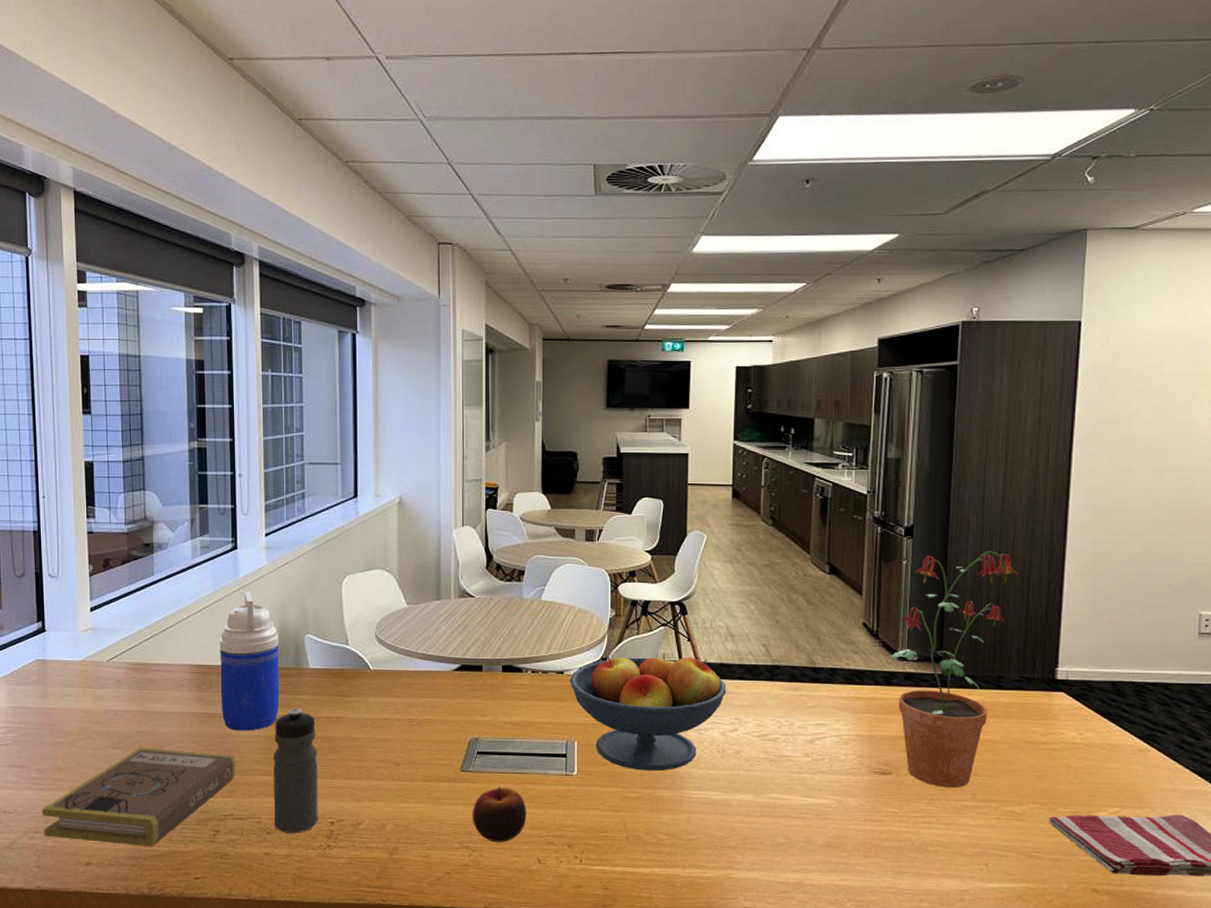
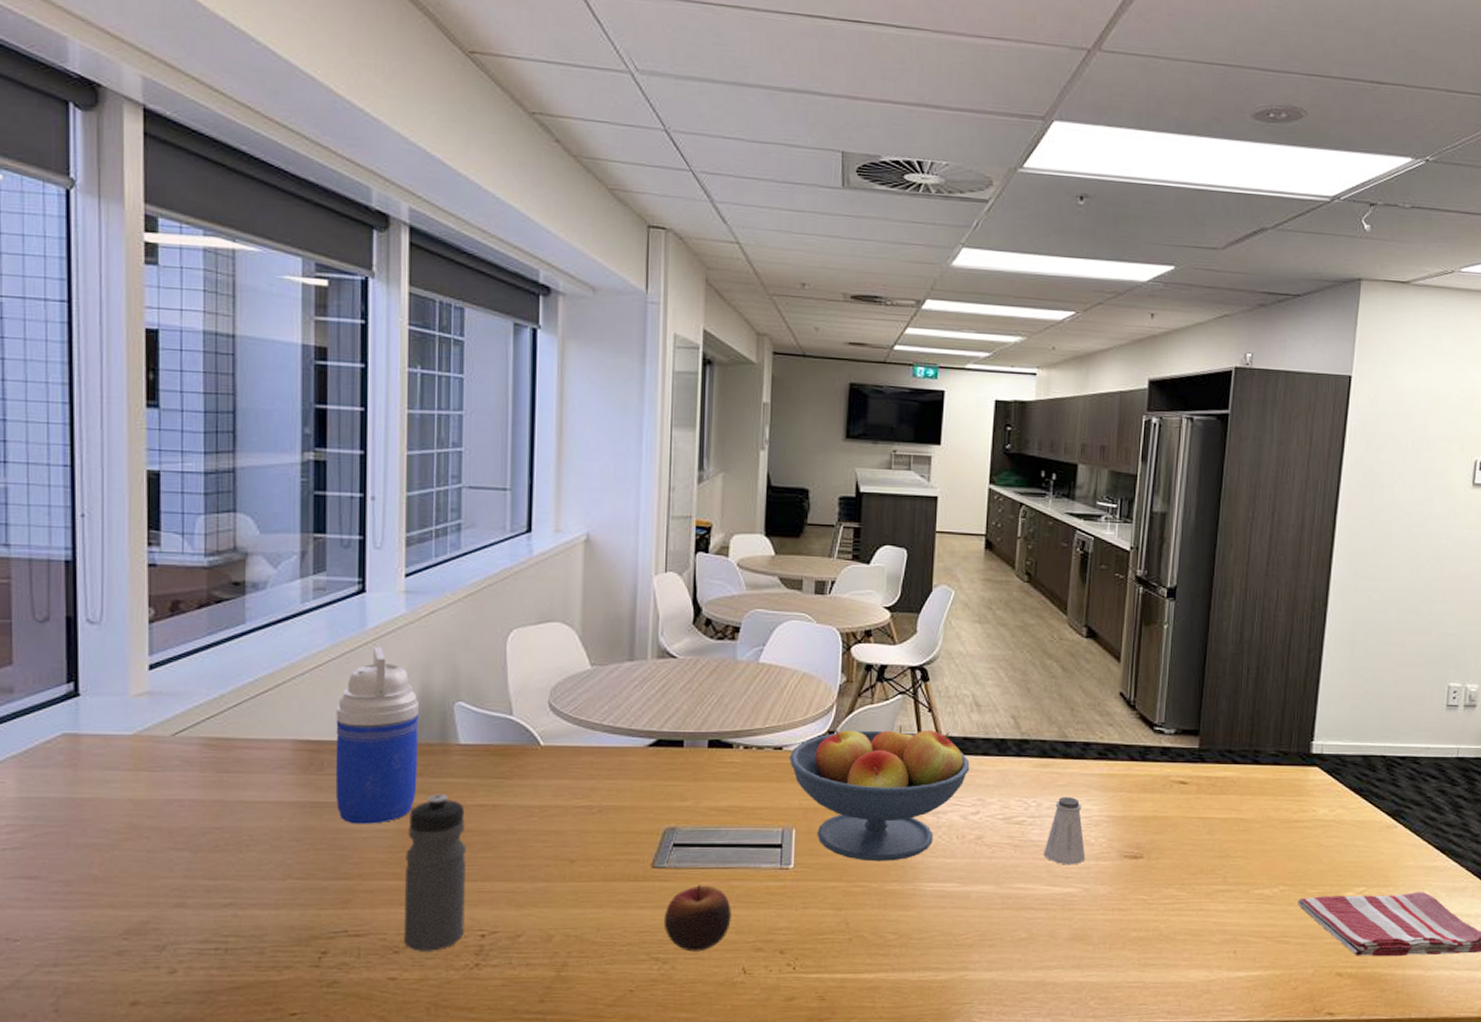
book: present [42,747,236,847] -> none [66,848,354,977]
saltshaker: none [797,716,837,779] -> present [1043,796,1086,865]
potted plant: present [890,551,1019,788] -> none [1147,616,1280,871]

